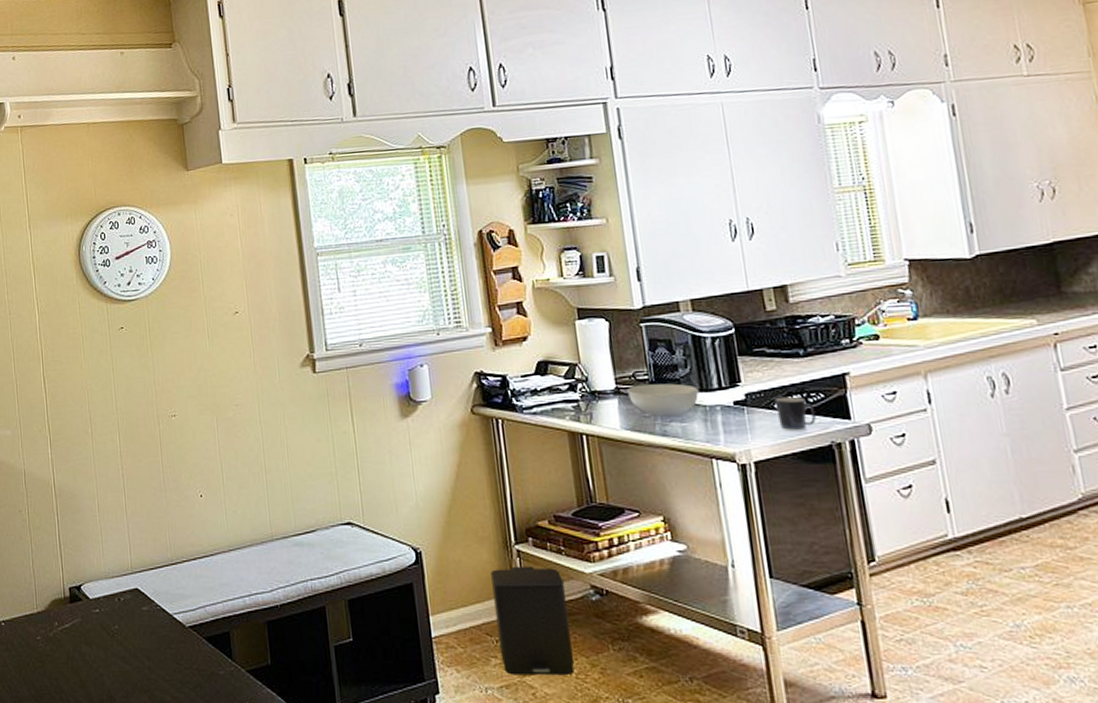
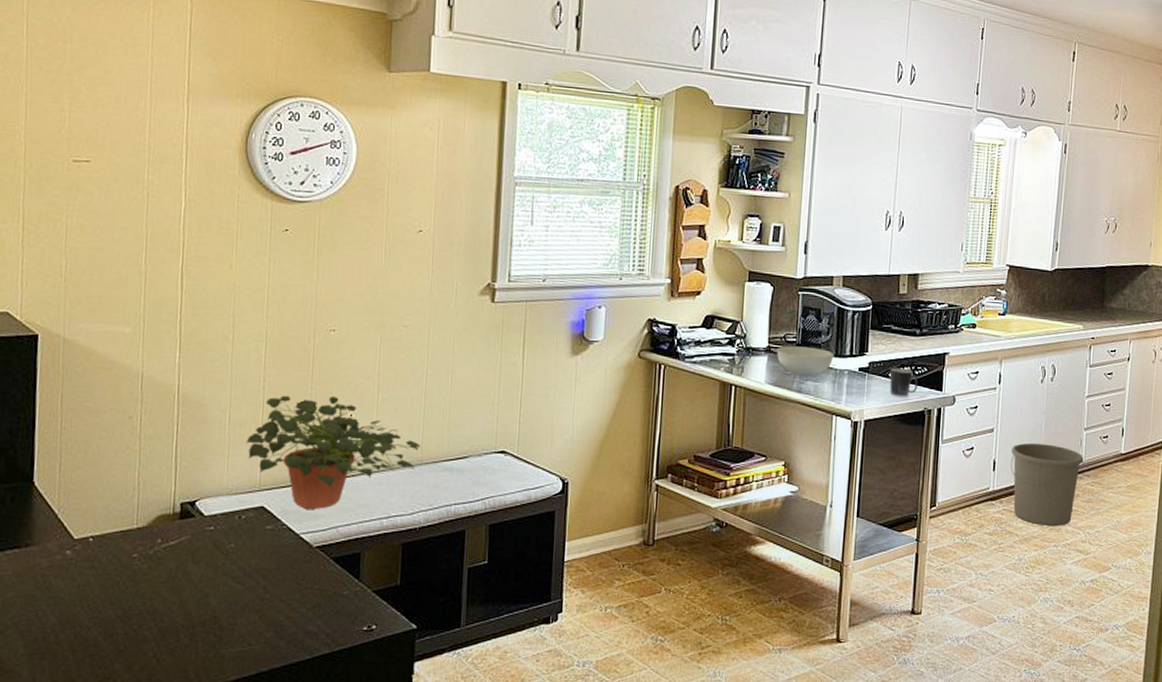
potted plant: none [115,479,269,589] -> present [246,395,421,509]
pedal bin: present [491,565,575,676] -> none [624,499,691,596]
bucket: none [967,473,1085,580] -> present [1010,442,1084,526]

